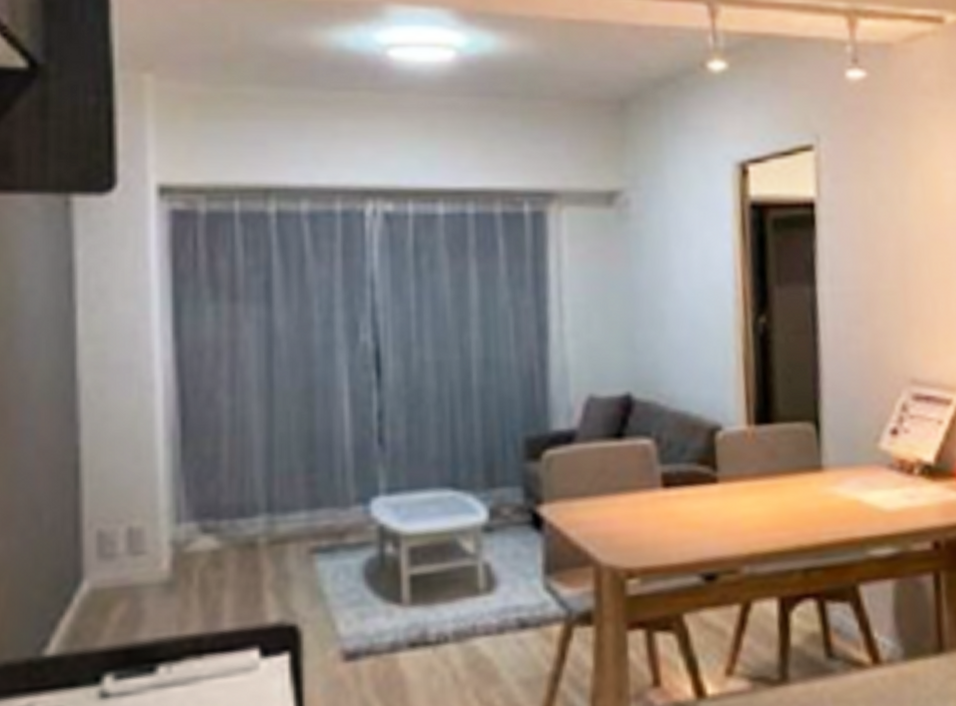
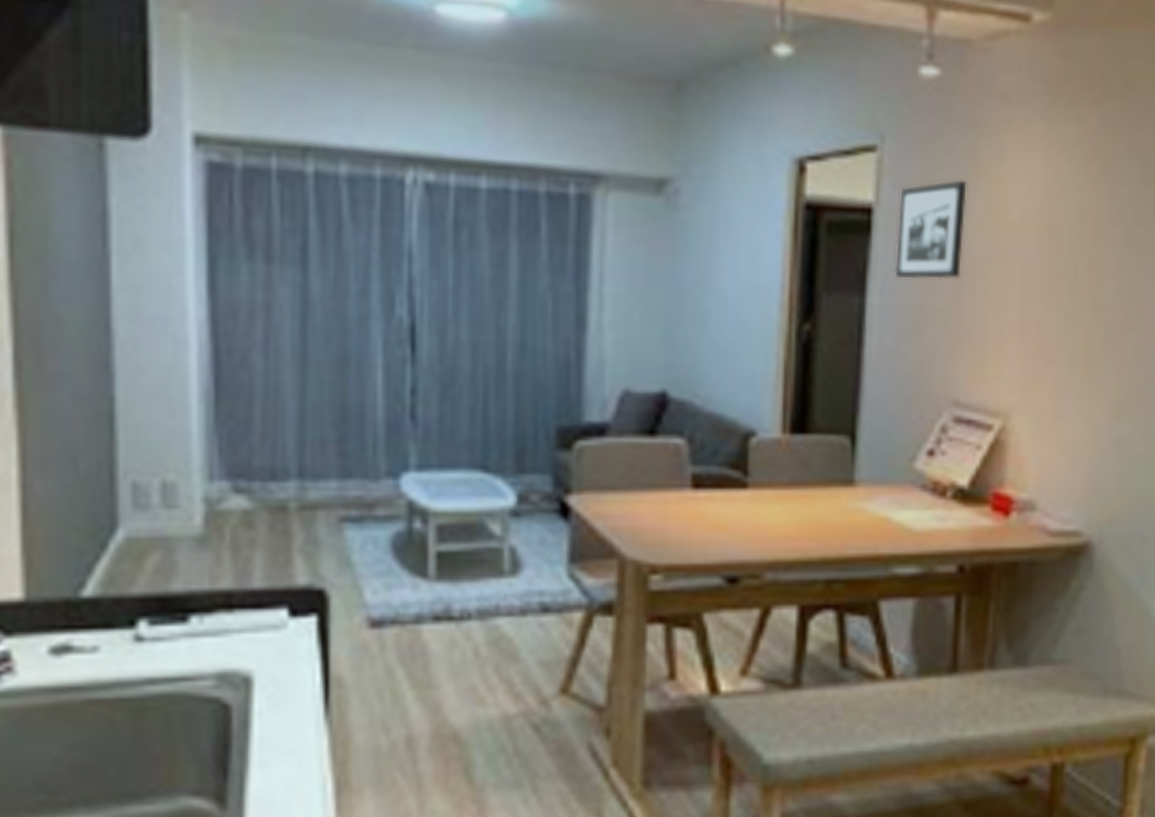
picture frame: none [838,169,906,268] -> present [895,179,968,280]

